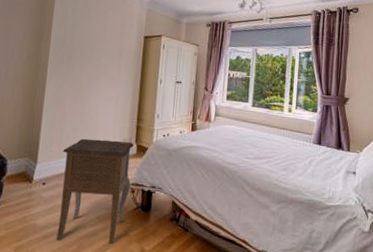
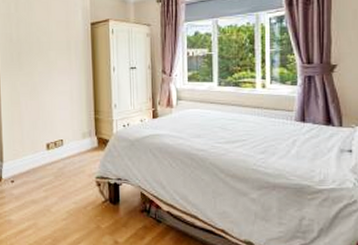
nightstand: present [56,138,134,245] -> none [26,134,96,237]

